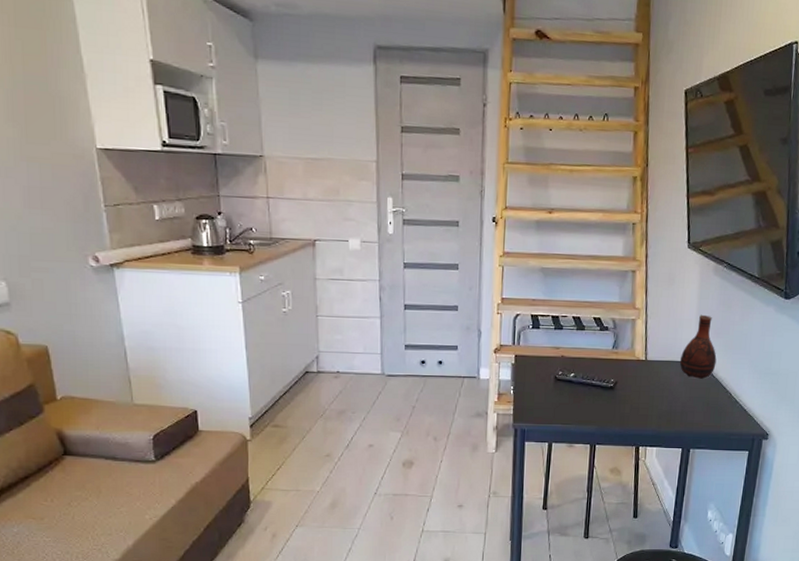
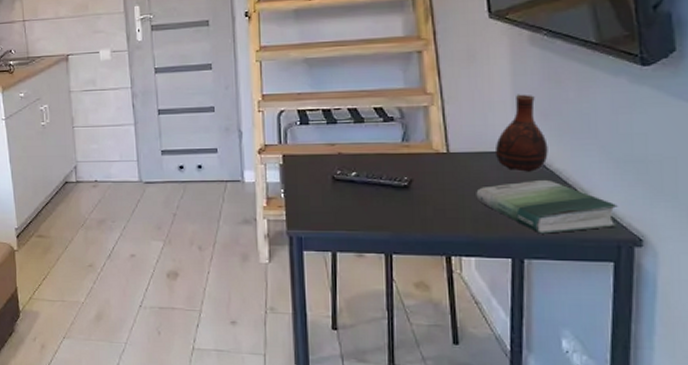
book: none [662,385,756,429] -> present [476,179,618,234]

